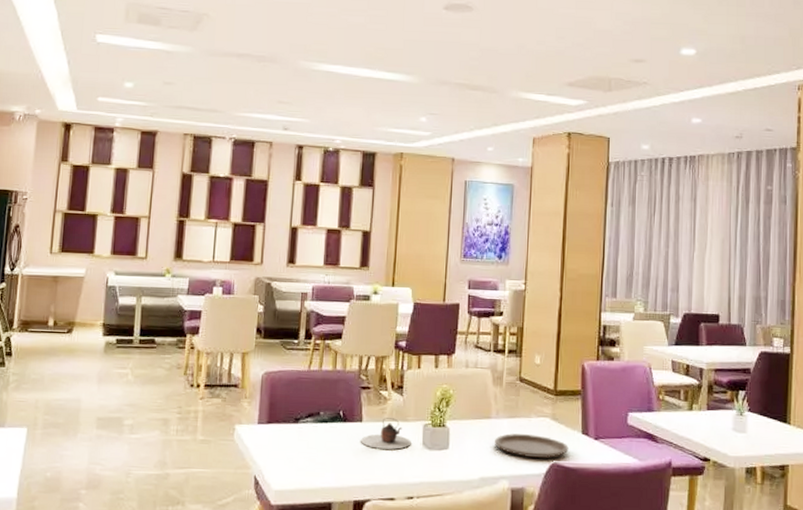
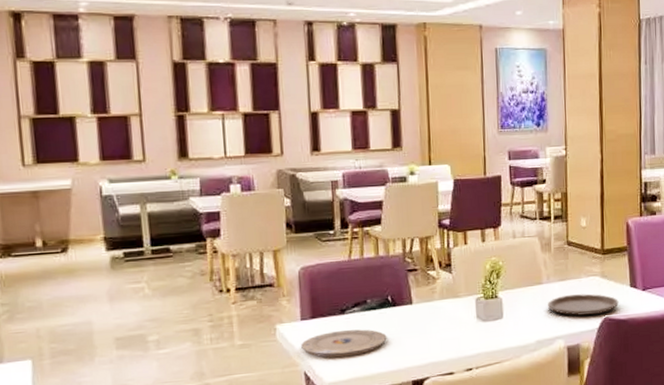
plate: none [255,438,335,467] -> present [301,329,387,358]
teapot: present [361,418,411,450] -> none [413,296,465,328]

